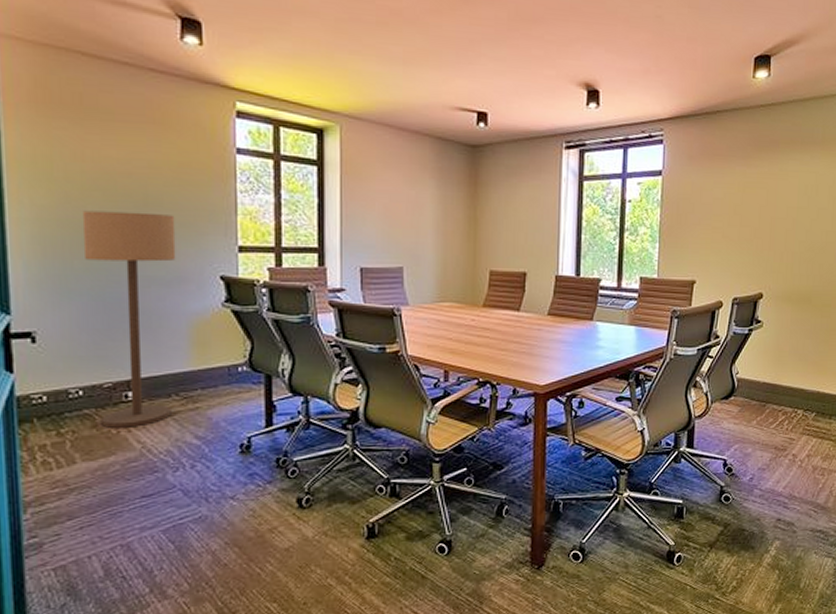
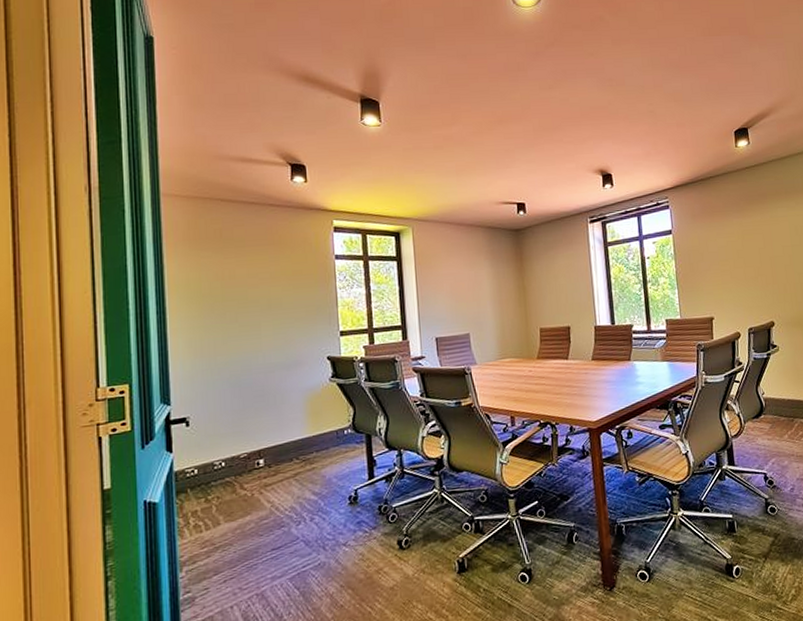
floor lamp: present [82,210,176,428] -> none [222,312,294,492]

